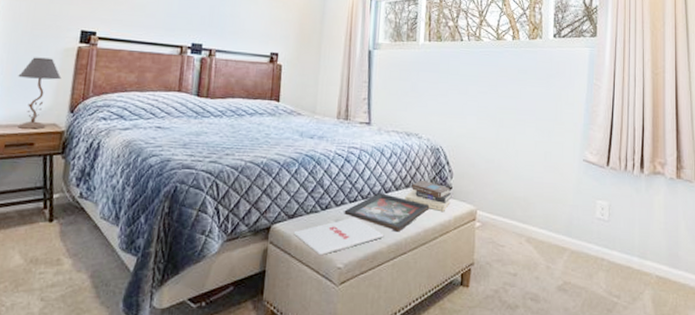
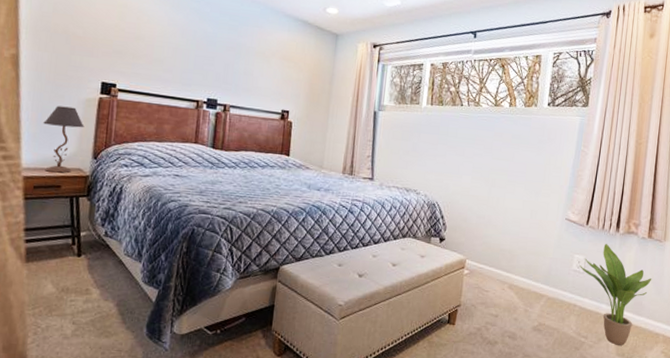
magazine: present [293,217,384,256] -> none [300,262,382,294]
decorative tray: present [344,193,430,232] -> none [346,241,424,276]
books: present [405,179,452,211] -> none [401,231,445,259]
potted plant: none [603,187,686,305] -> present [579,244,652,346]

